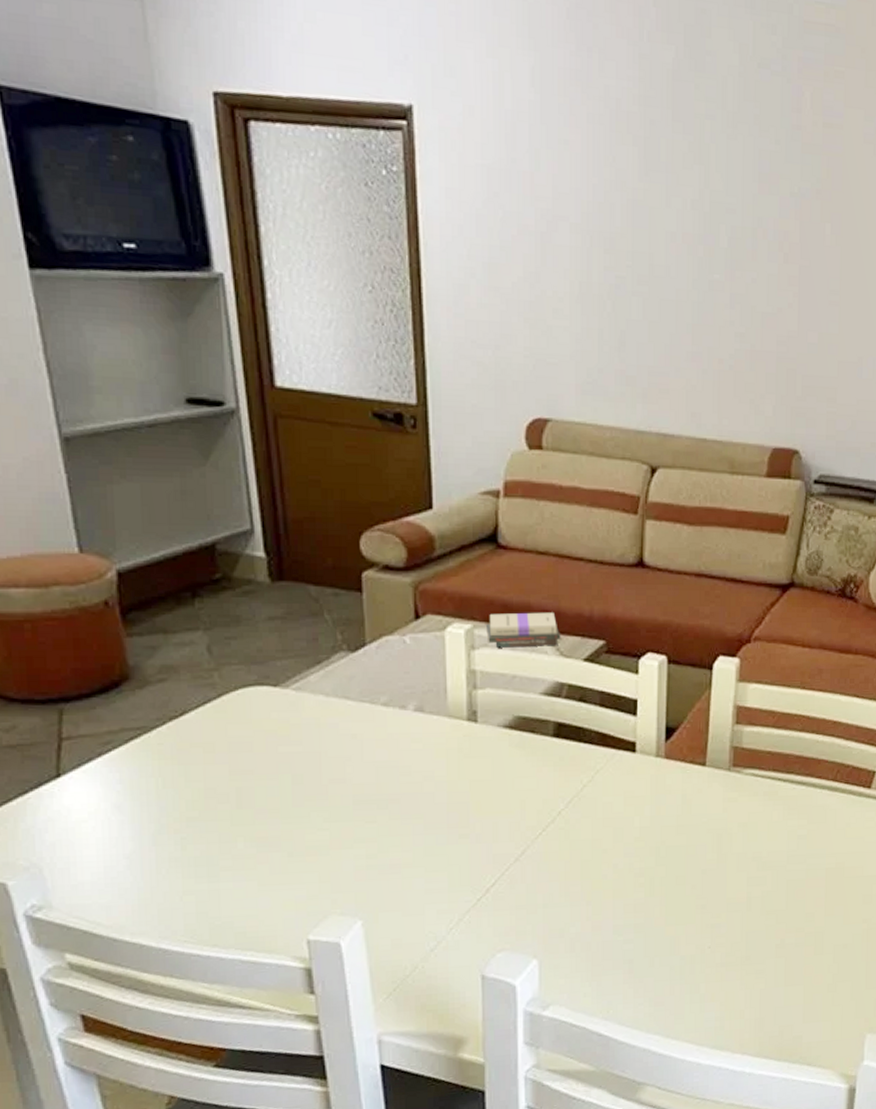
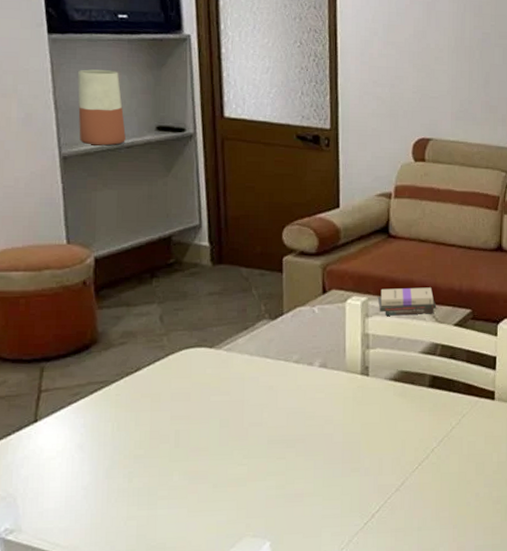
vase: none [73,319,146,424] -> present [77,69,126,146]

